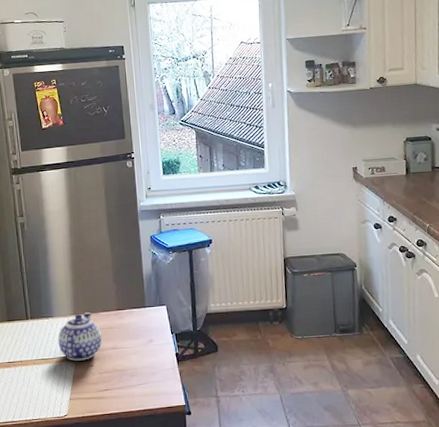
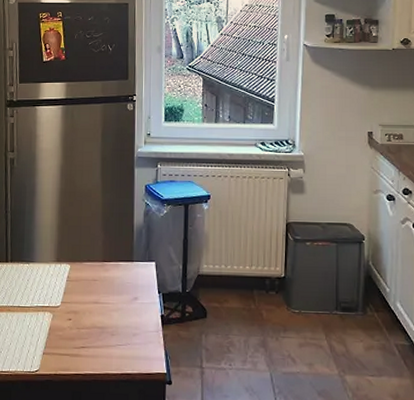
teapot: present [58,312,102,361] -> none [37,261,83,313]

